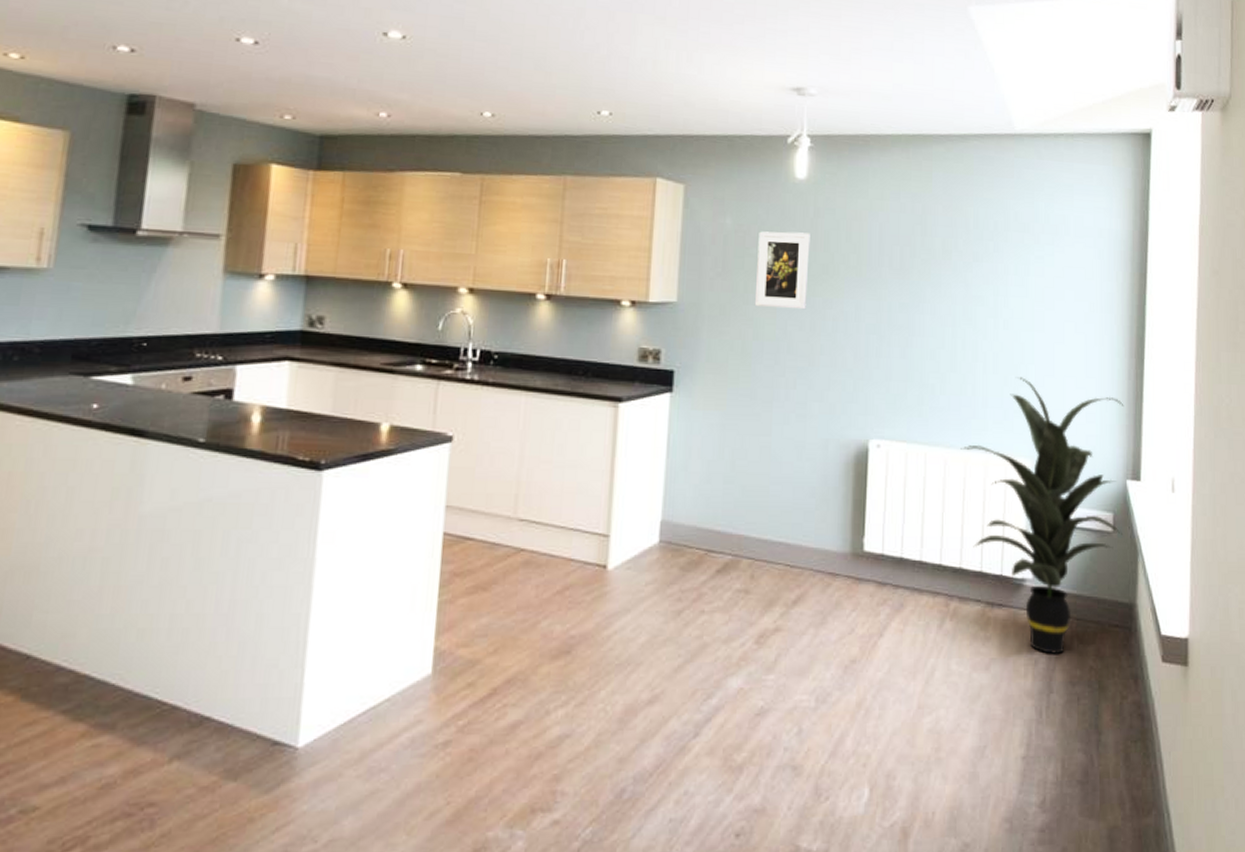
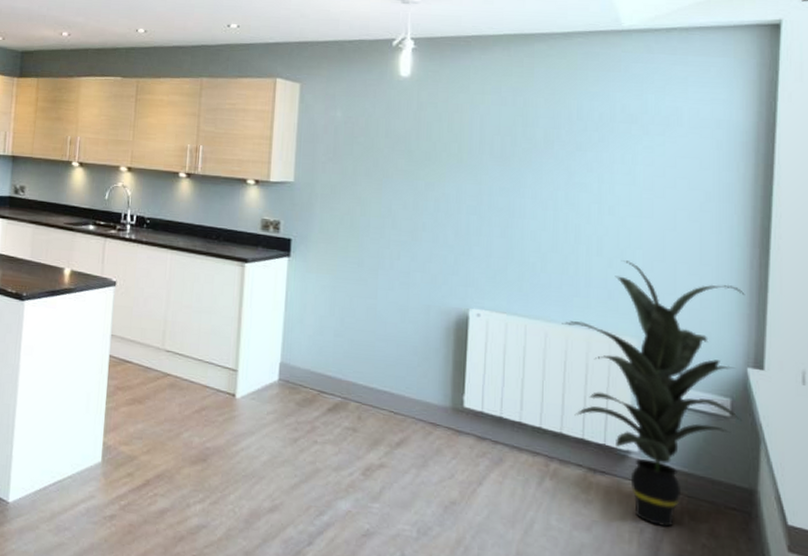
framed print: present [754,231,810,310] -> none [362,122,414,191]

